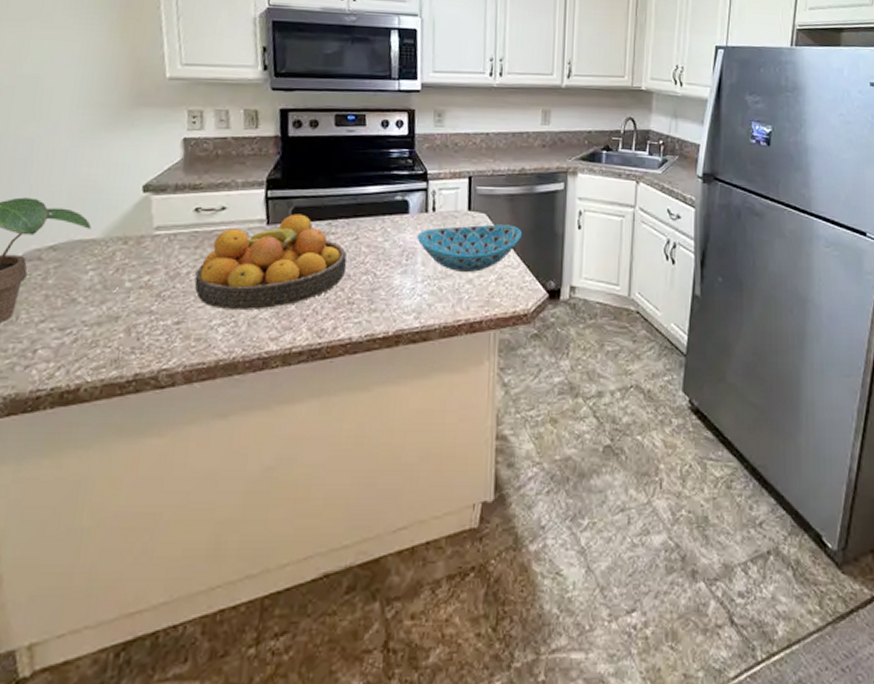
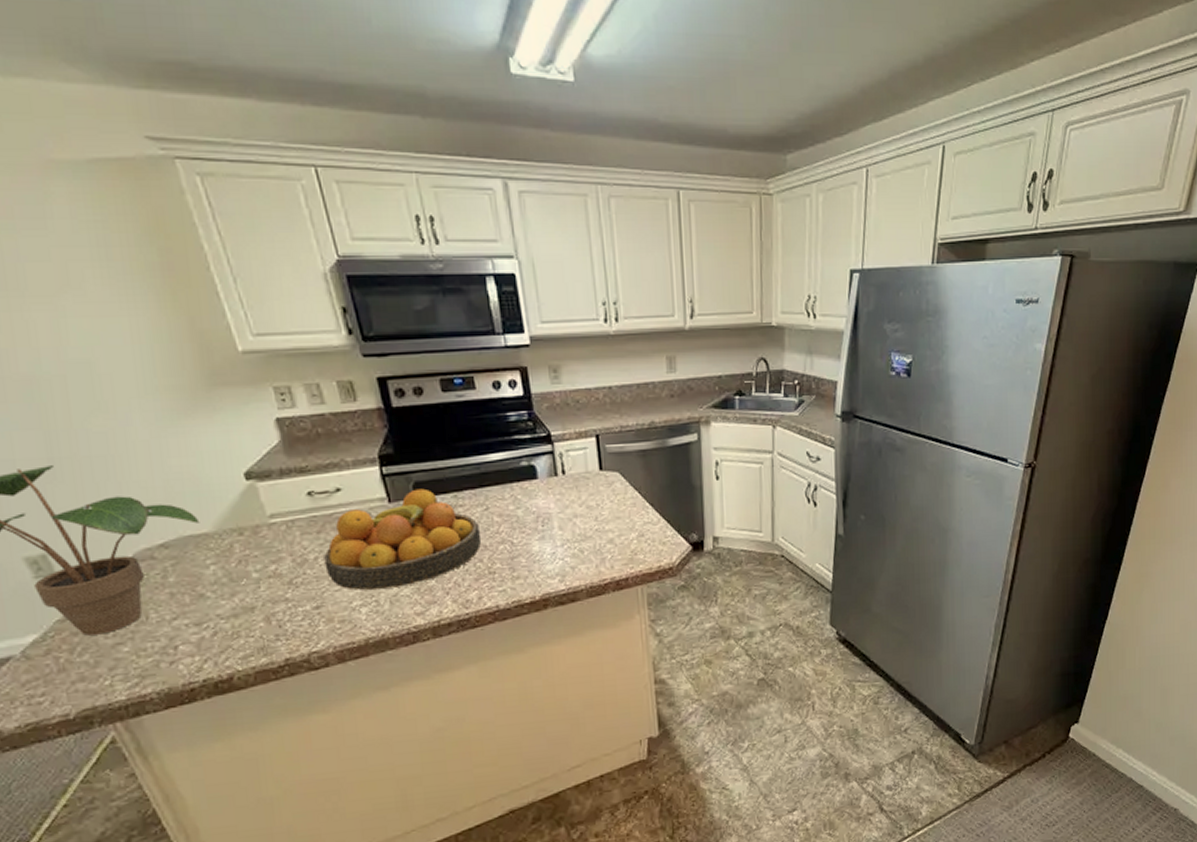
bowl: present [417,224,522,272] -> none [549,481,658,533]

